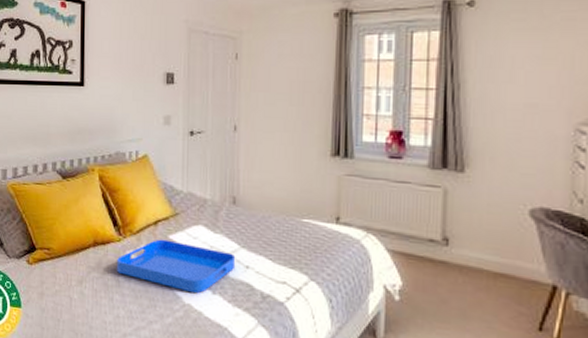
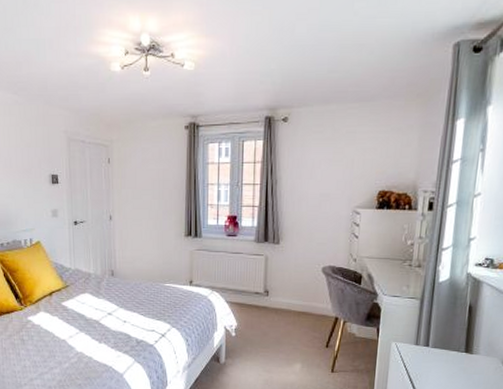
serving tray: present [116,239,236,294] -> none [20,306,116,344]

